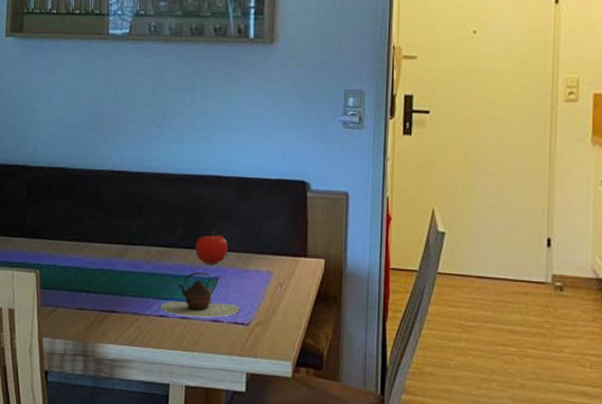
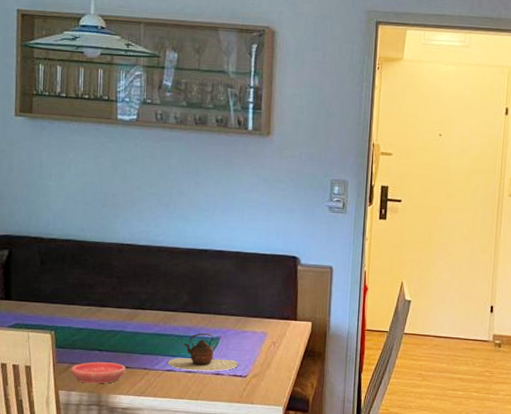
saucer: none [56,305,114,331] -> present [71,362,126,384]
fruit: present [195,230,228,265] -> none [199,297,228,326]

